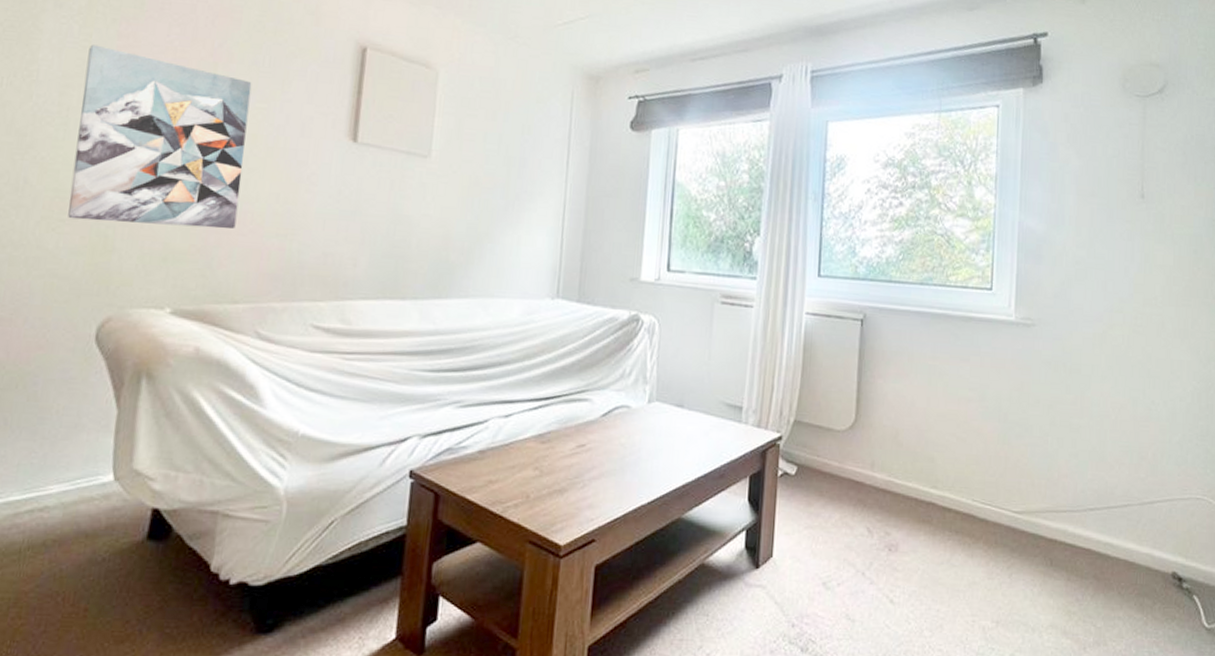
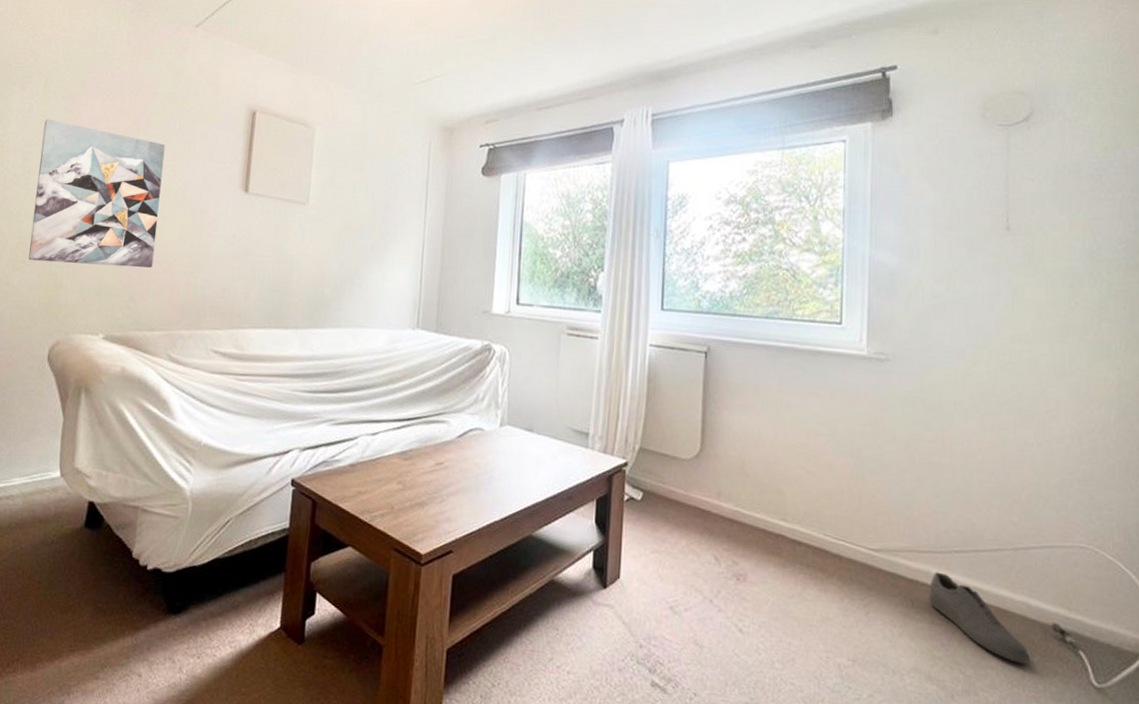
shoe: none [1066,530,1152,612] -> present [929,571,1030,664]

